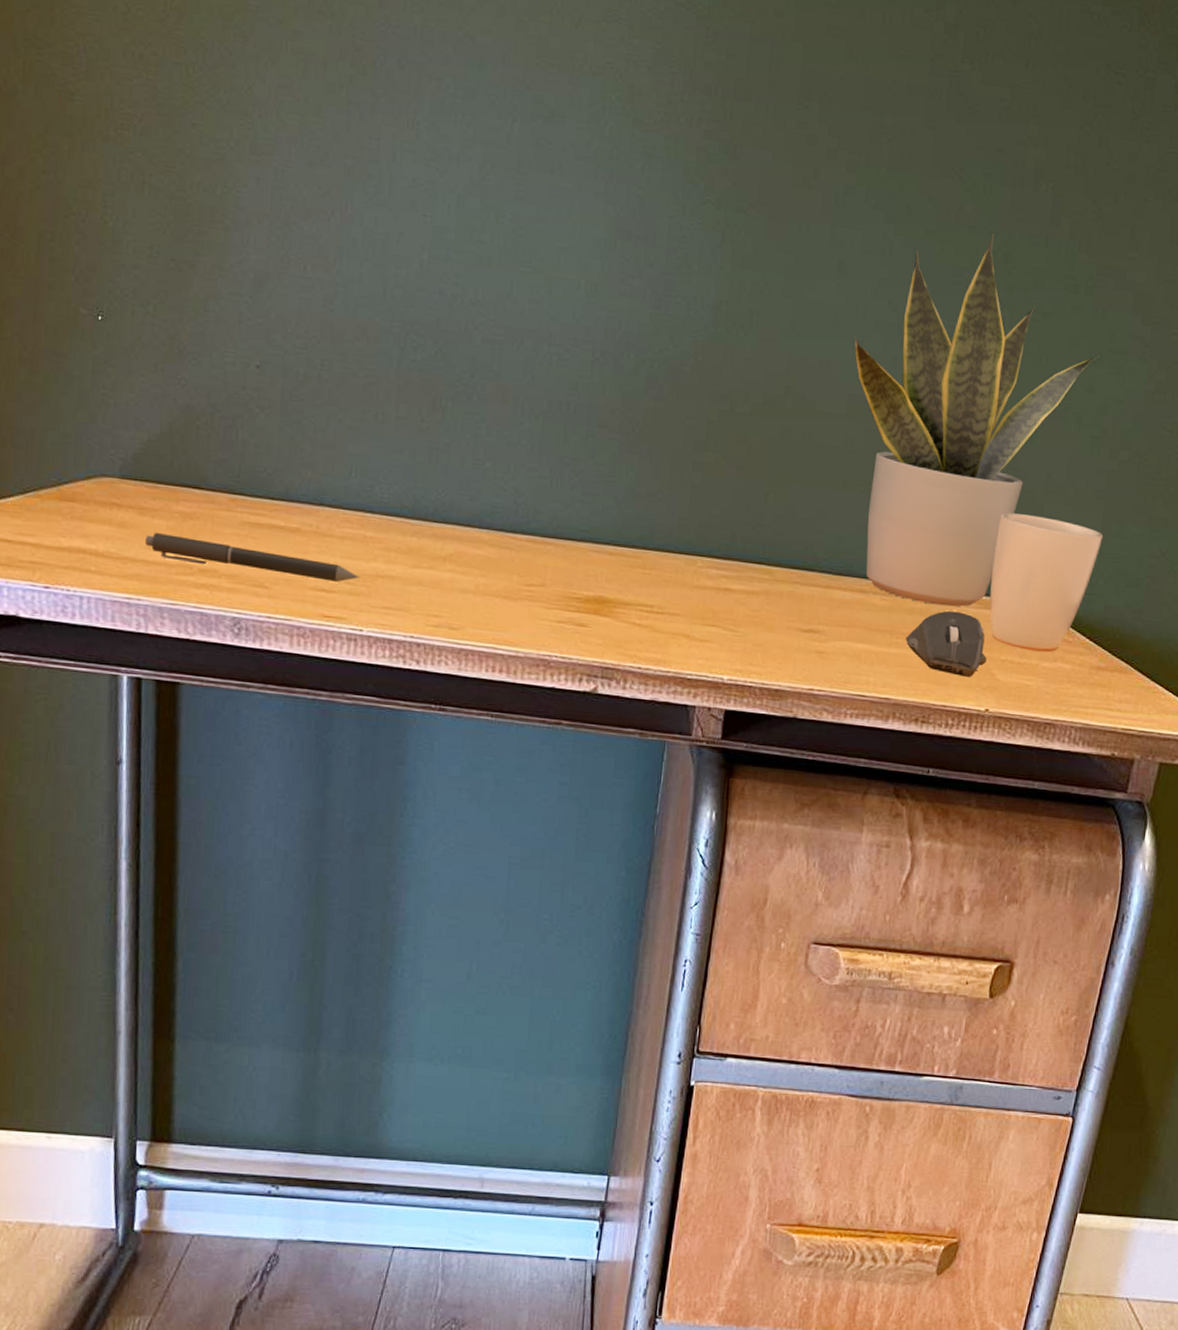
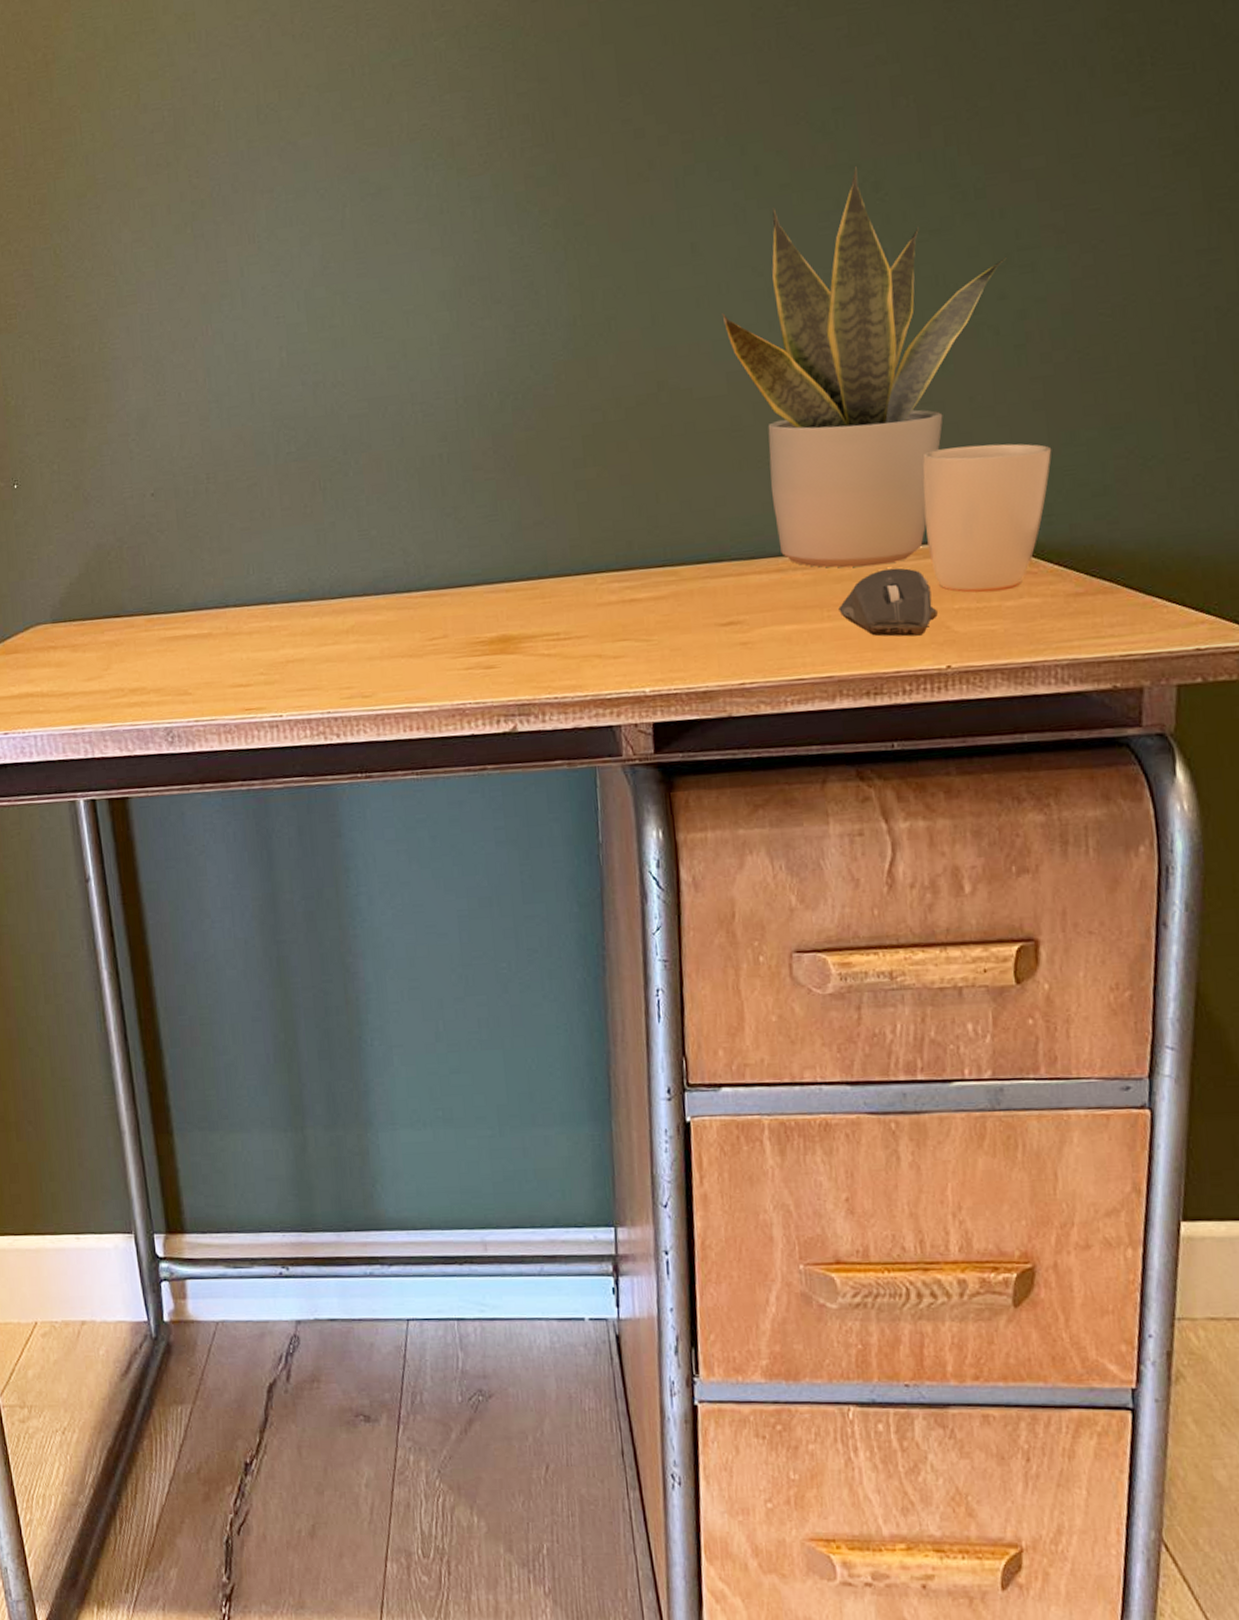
pen: present [145,533,360,582] -> none [81,658,272,687]

